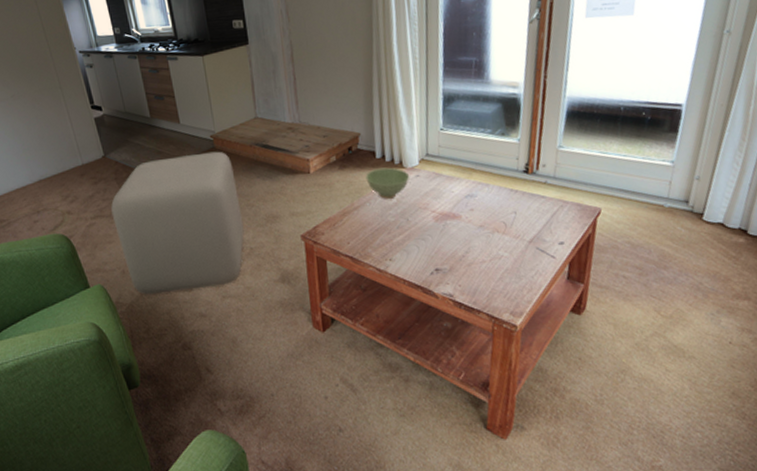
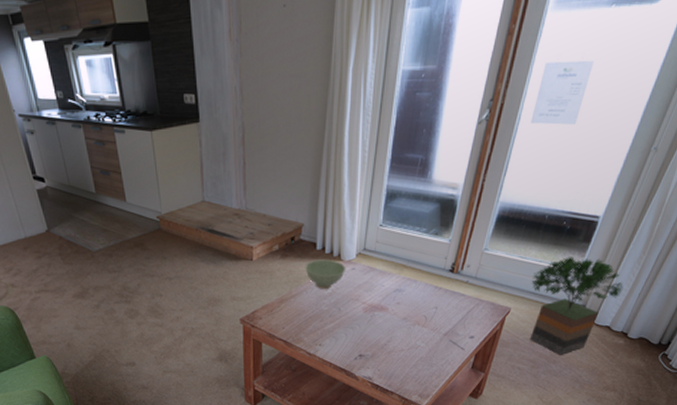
pouf: present [111,151,244,295] -> none [56,232,187,367]
potted tree: none [619,148,729,259] -> present [530,257,624,355]

